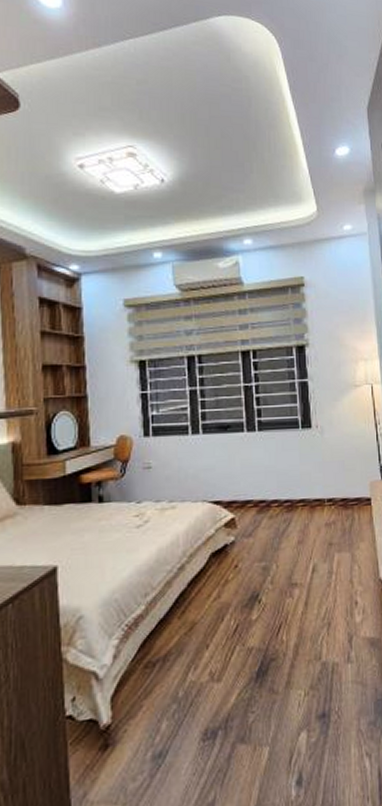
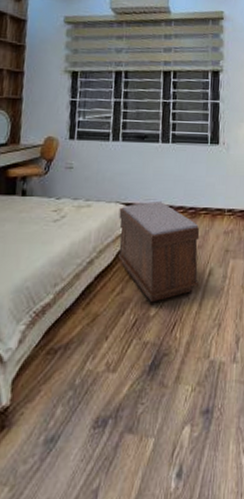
bench: none [207,496,303,606] -> present [118,202,200,303]

